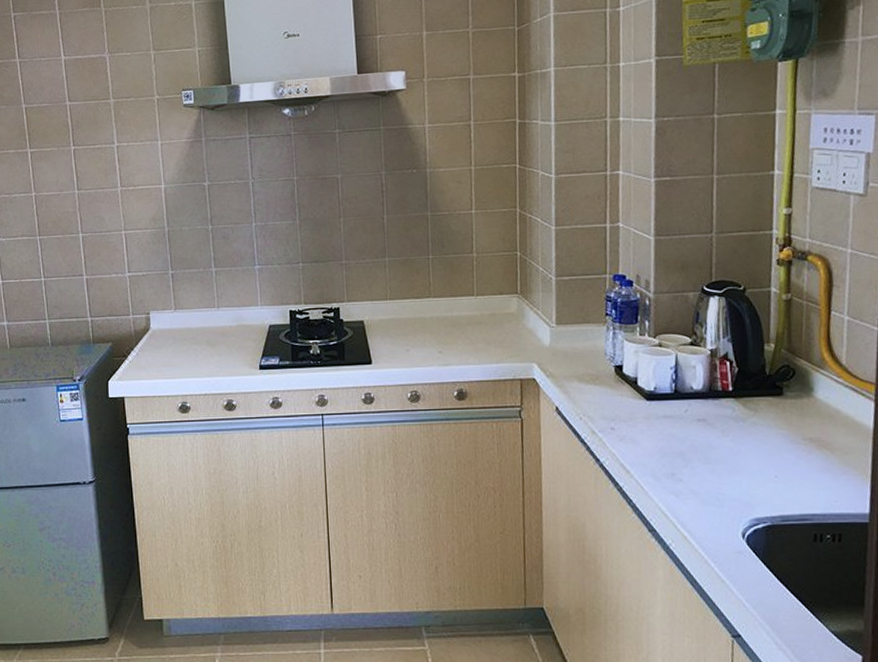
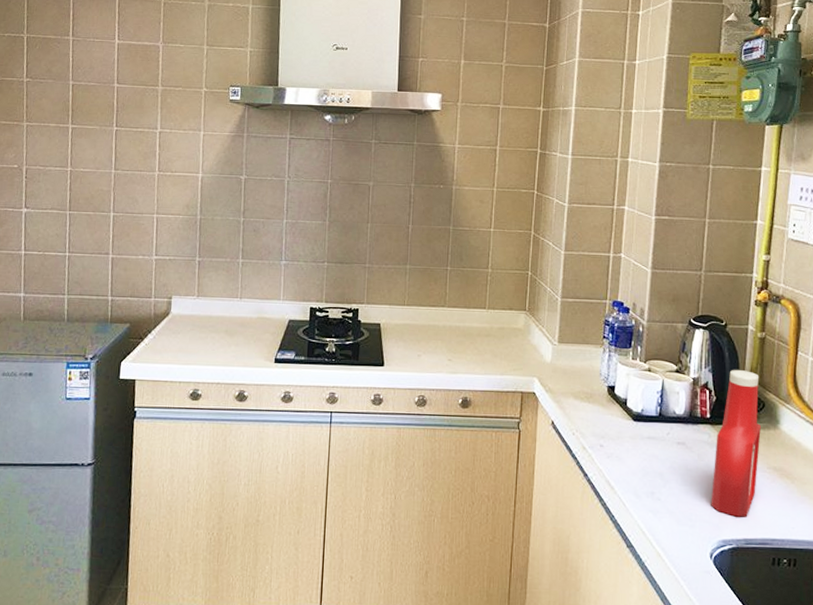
ketchup bottle: none [739,336,793,493] -> present [711,369,761,517]

